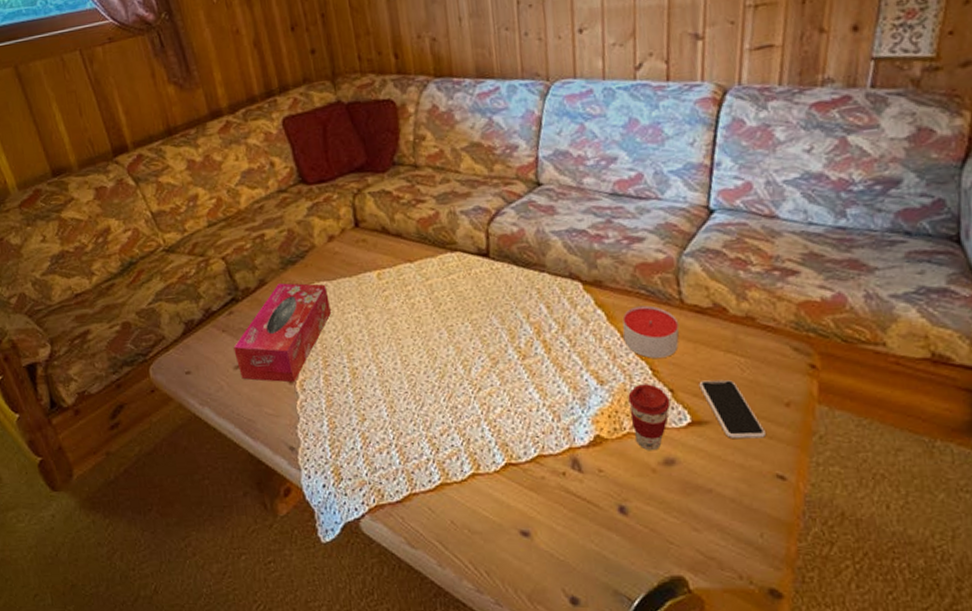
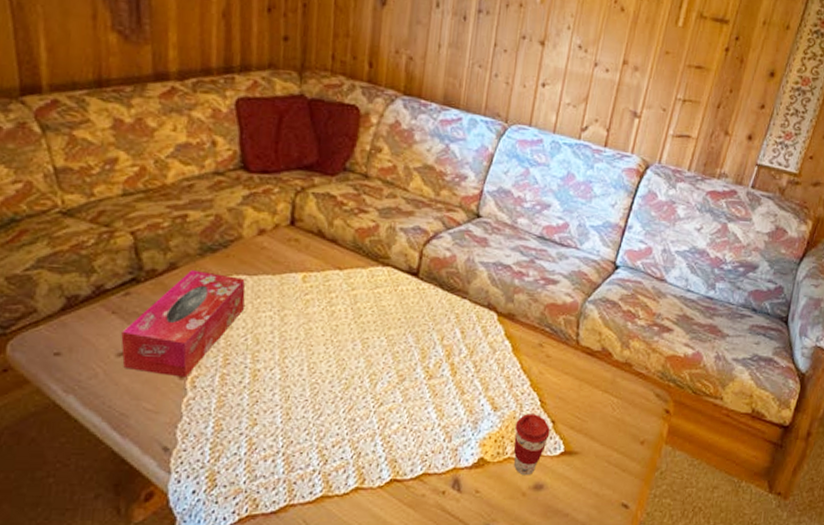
candle: present [622,305,680,359] -> none [522,342,572,392]
smartphone: present [699,379,765,439] -> none [576,415,621,470]

